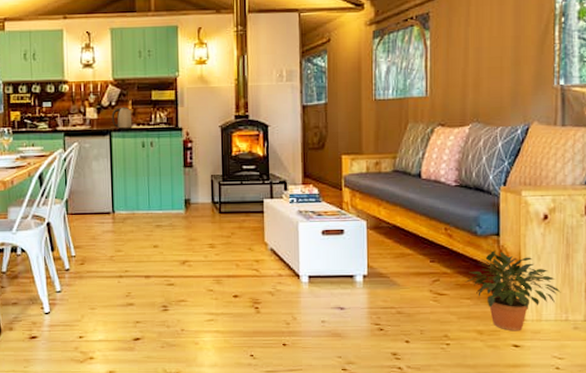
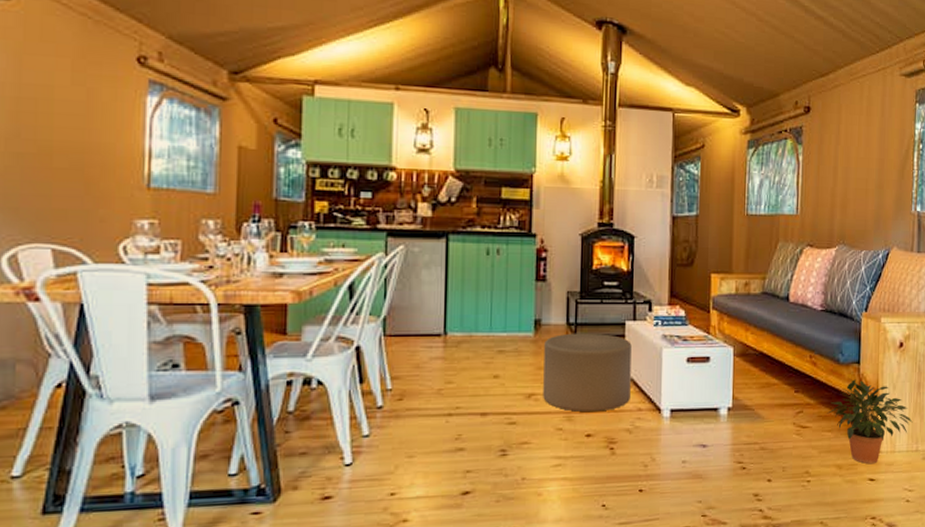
kettle: present [111,107,133,130] -> none [450,204,476,233]
pouf: none [194,209,271,277] -> present [543,333,632,413]

